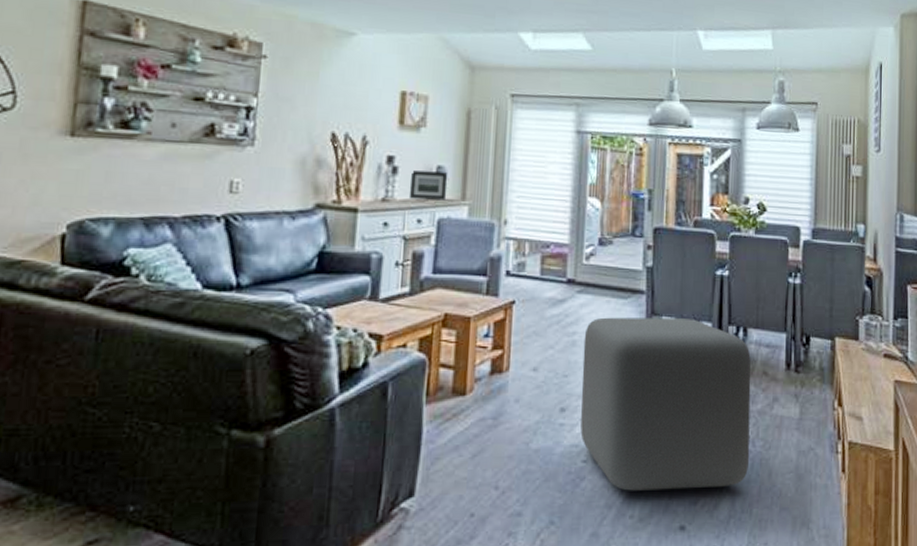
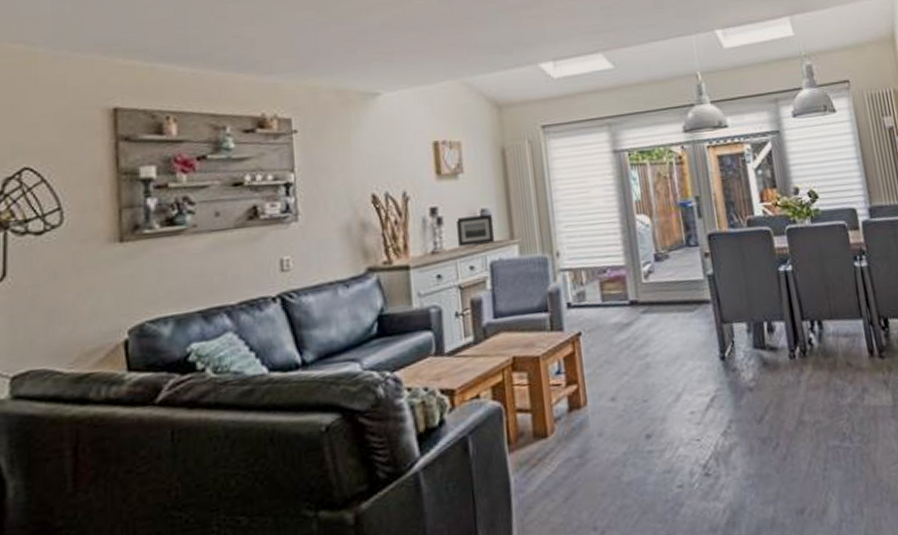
pouf: present [580,317,751,491] -> none [656,320,851,511]

